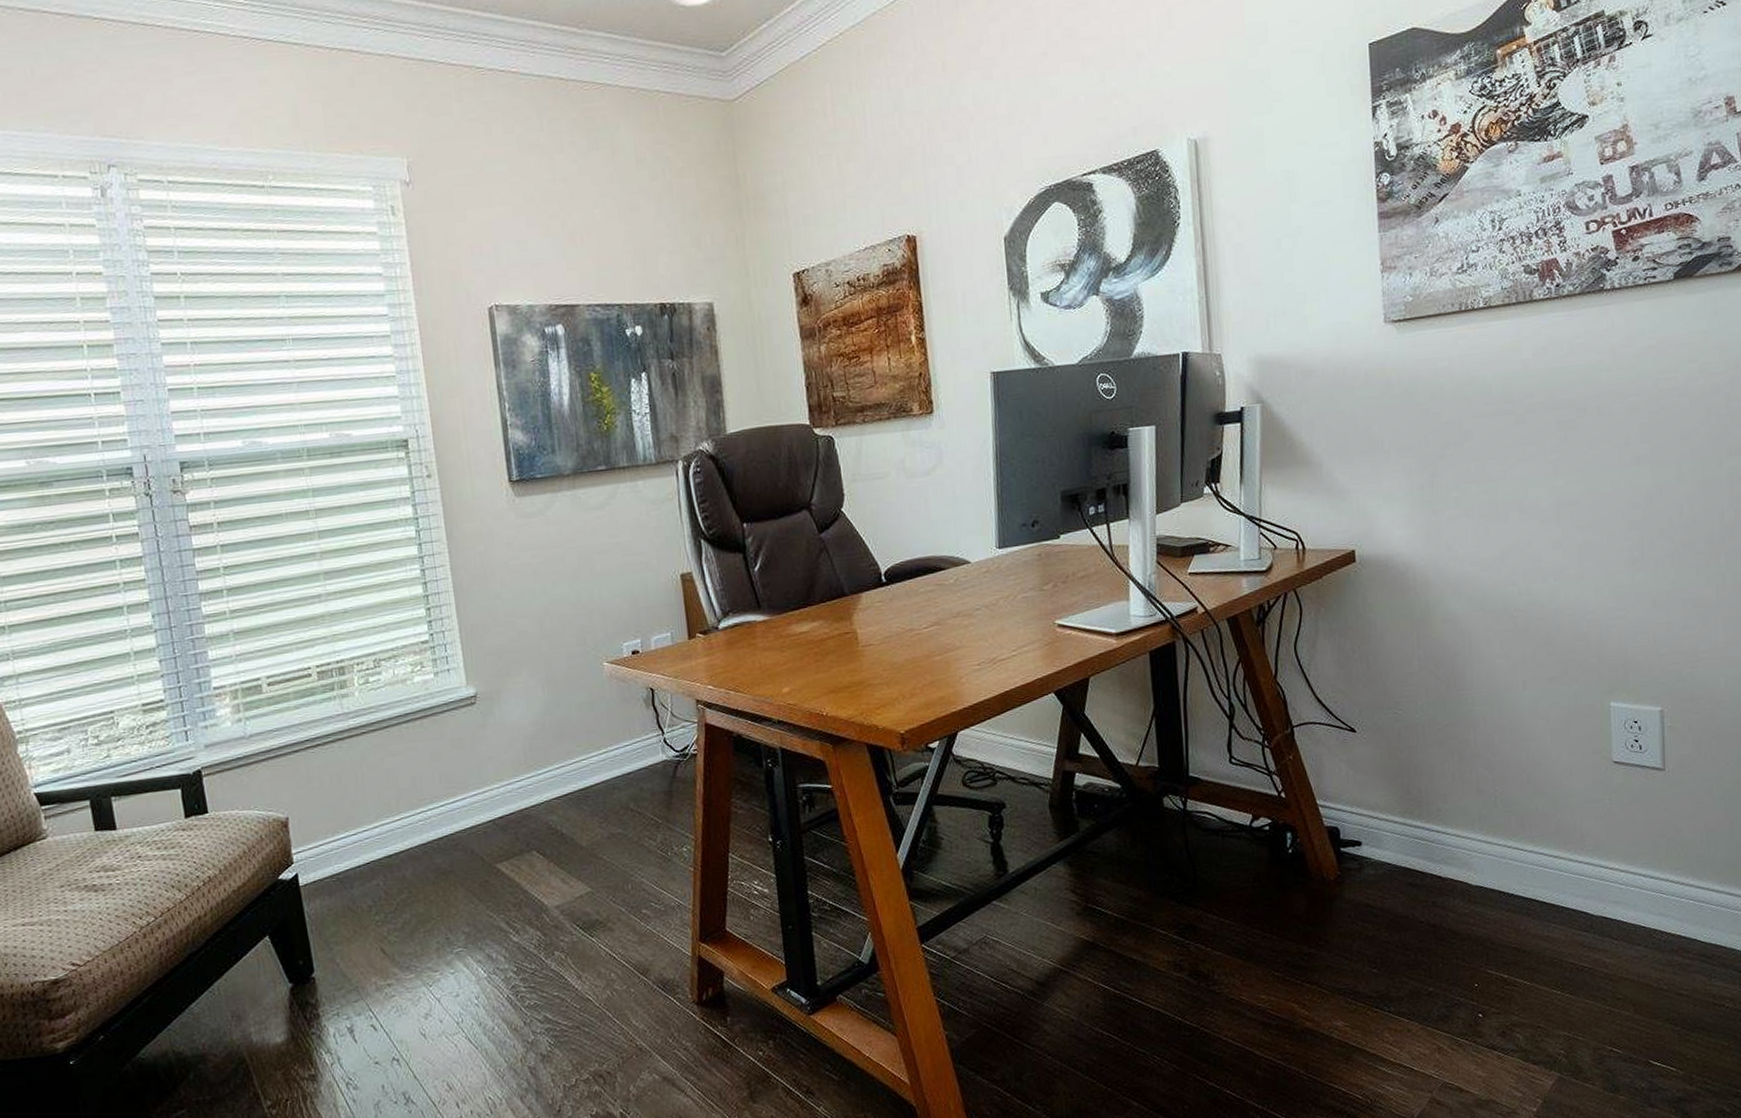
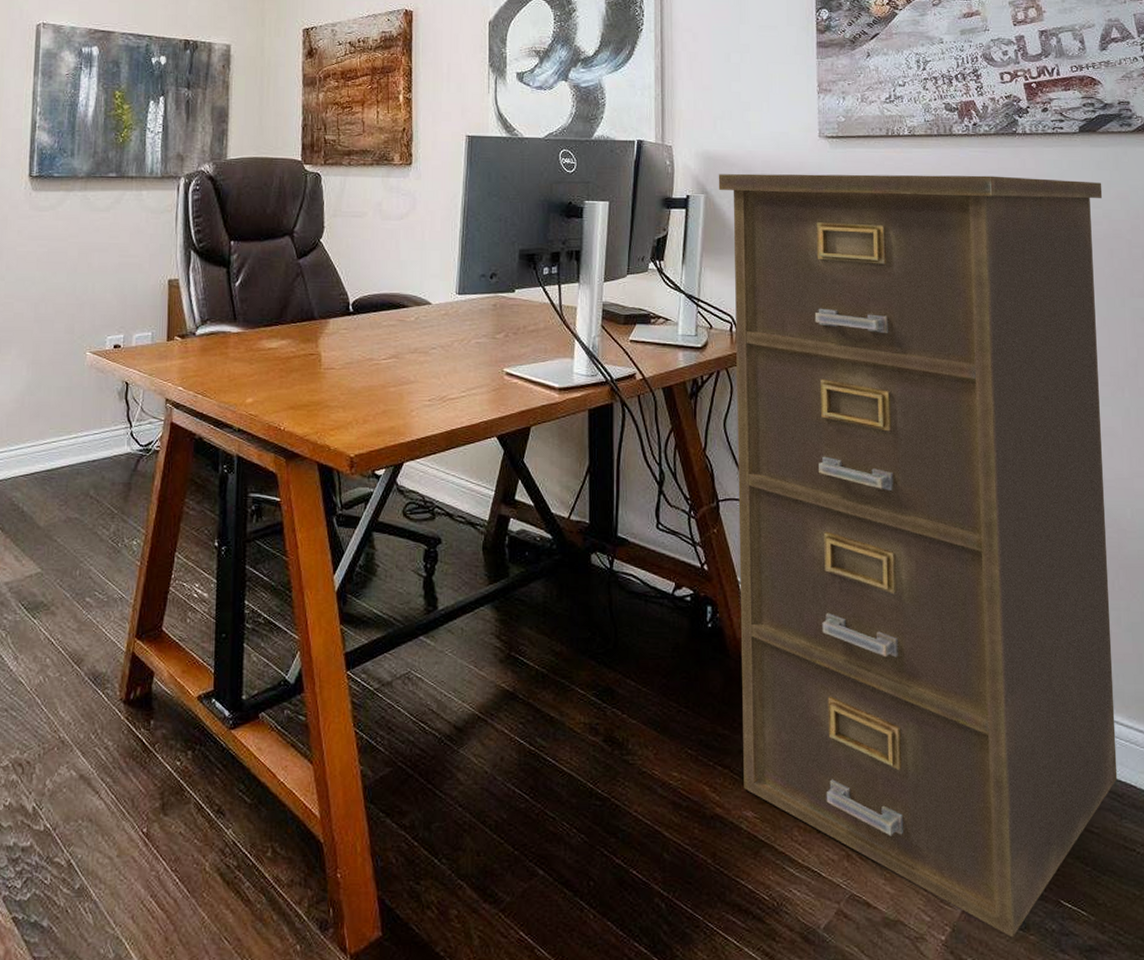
filing cabinet: none [1274,333,1708,1101] -> present [718,173,1118,938]

